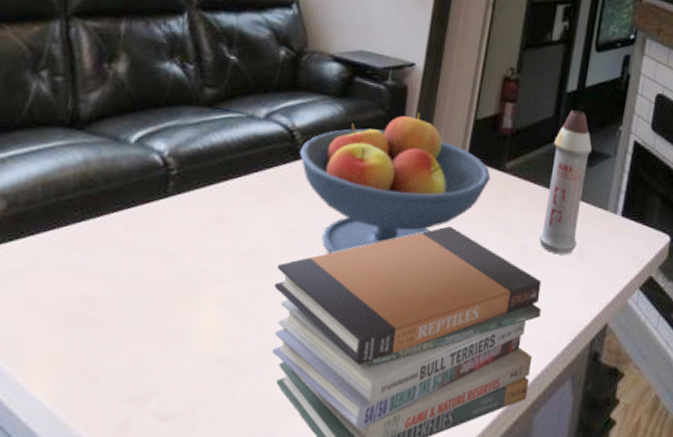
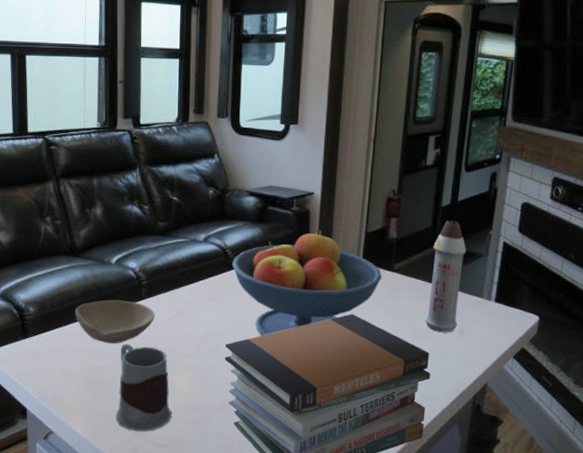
bowl: none [62,195,183,262] -> present [75,300,155,344]
mug: none [101,261,192,396] -> present [115,343,172,432]

